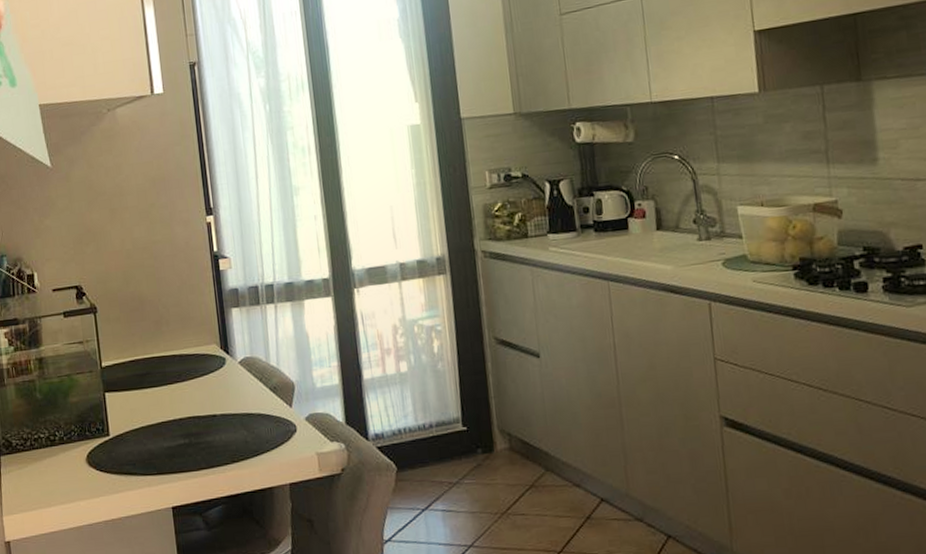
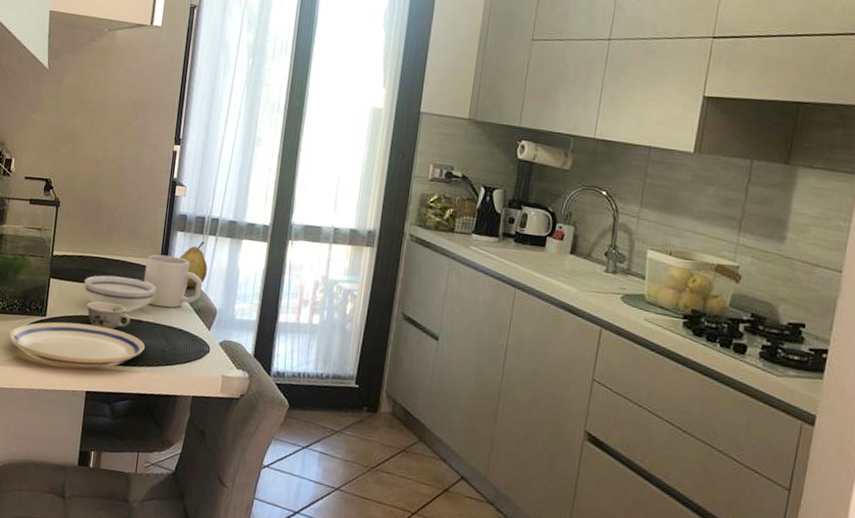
plate: none [74,431,225,487] -> present [9,322,145,368]
bowl: none [142,370,223,411] -> present [84,275,156,313]
teacup: none [150,402,203,434] -> present [86,301,131,331]
mug: none [205,335,273,396] -> present [143,254,203,308]
fruit: none [240,313,274,367] -> present [179,241,208,288]

